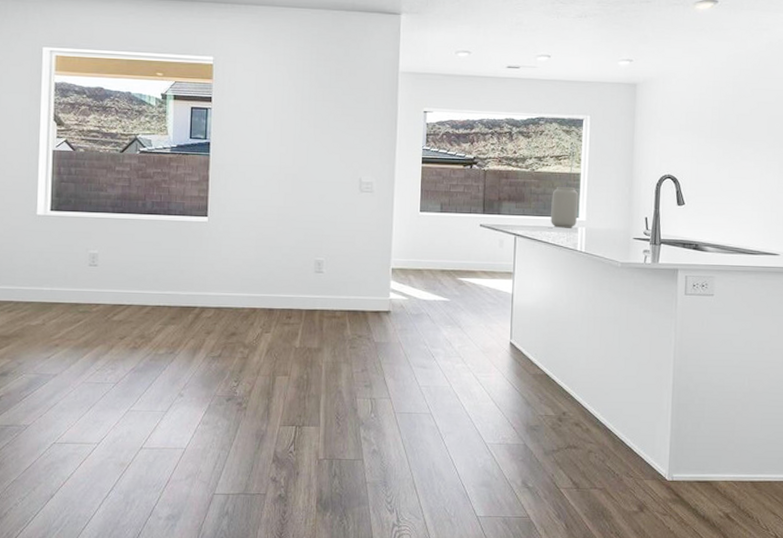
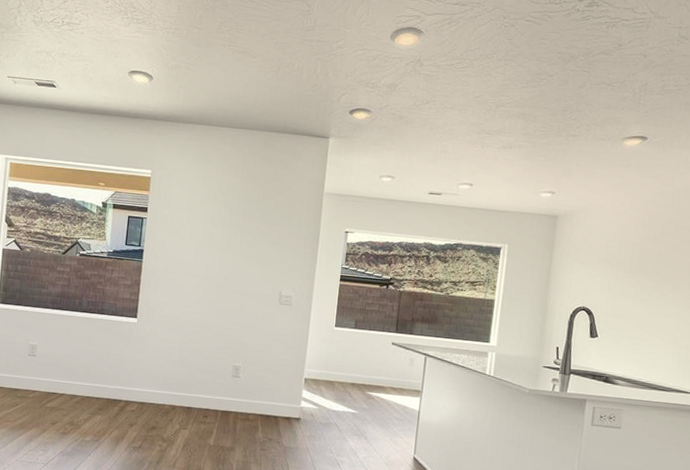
vase: present [551,187,579,229] -> none [461,312,492,354]

